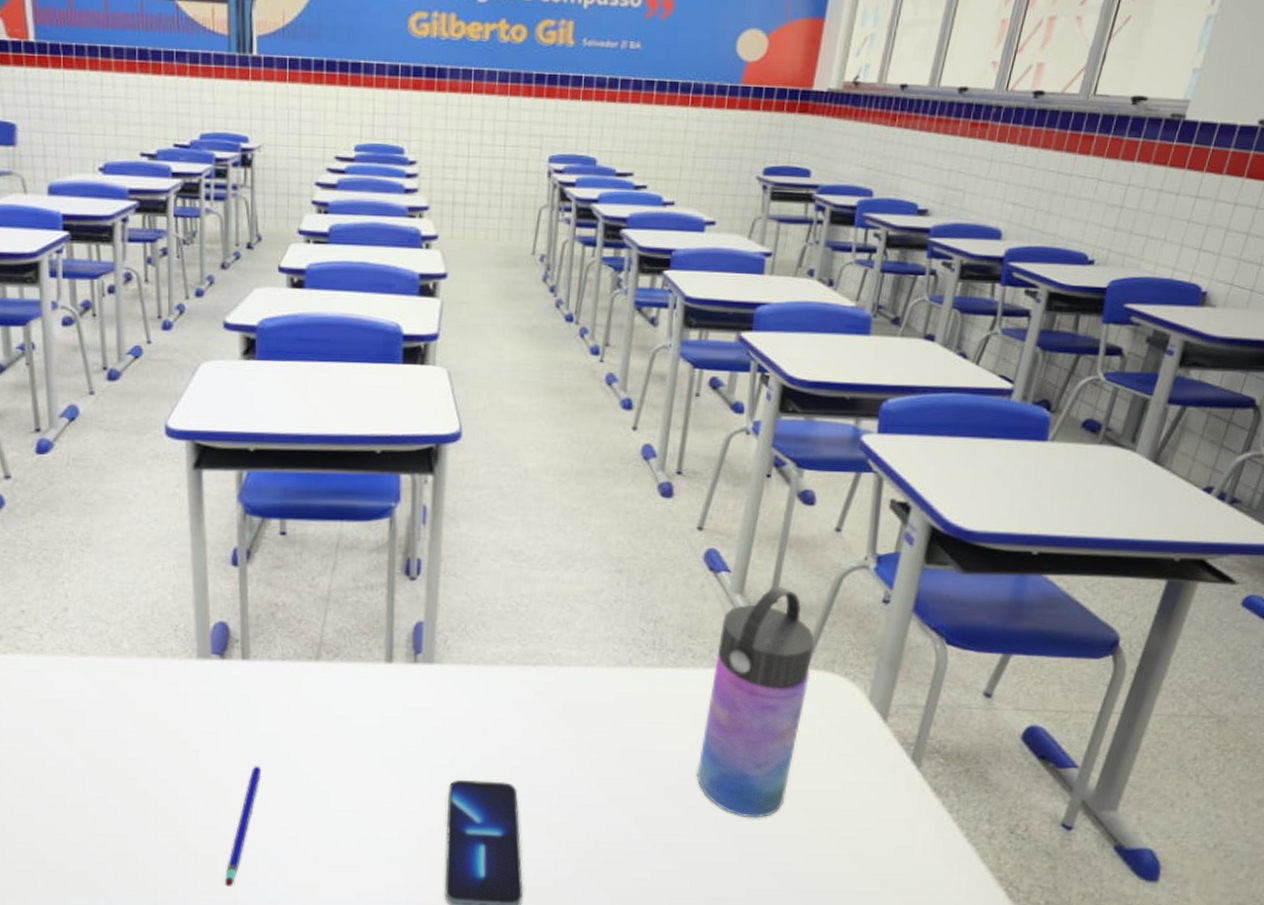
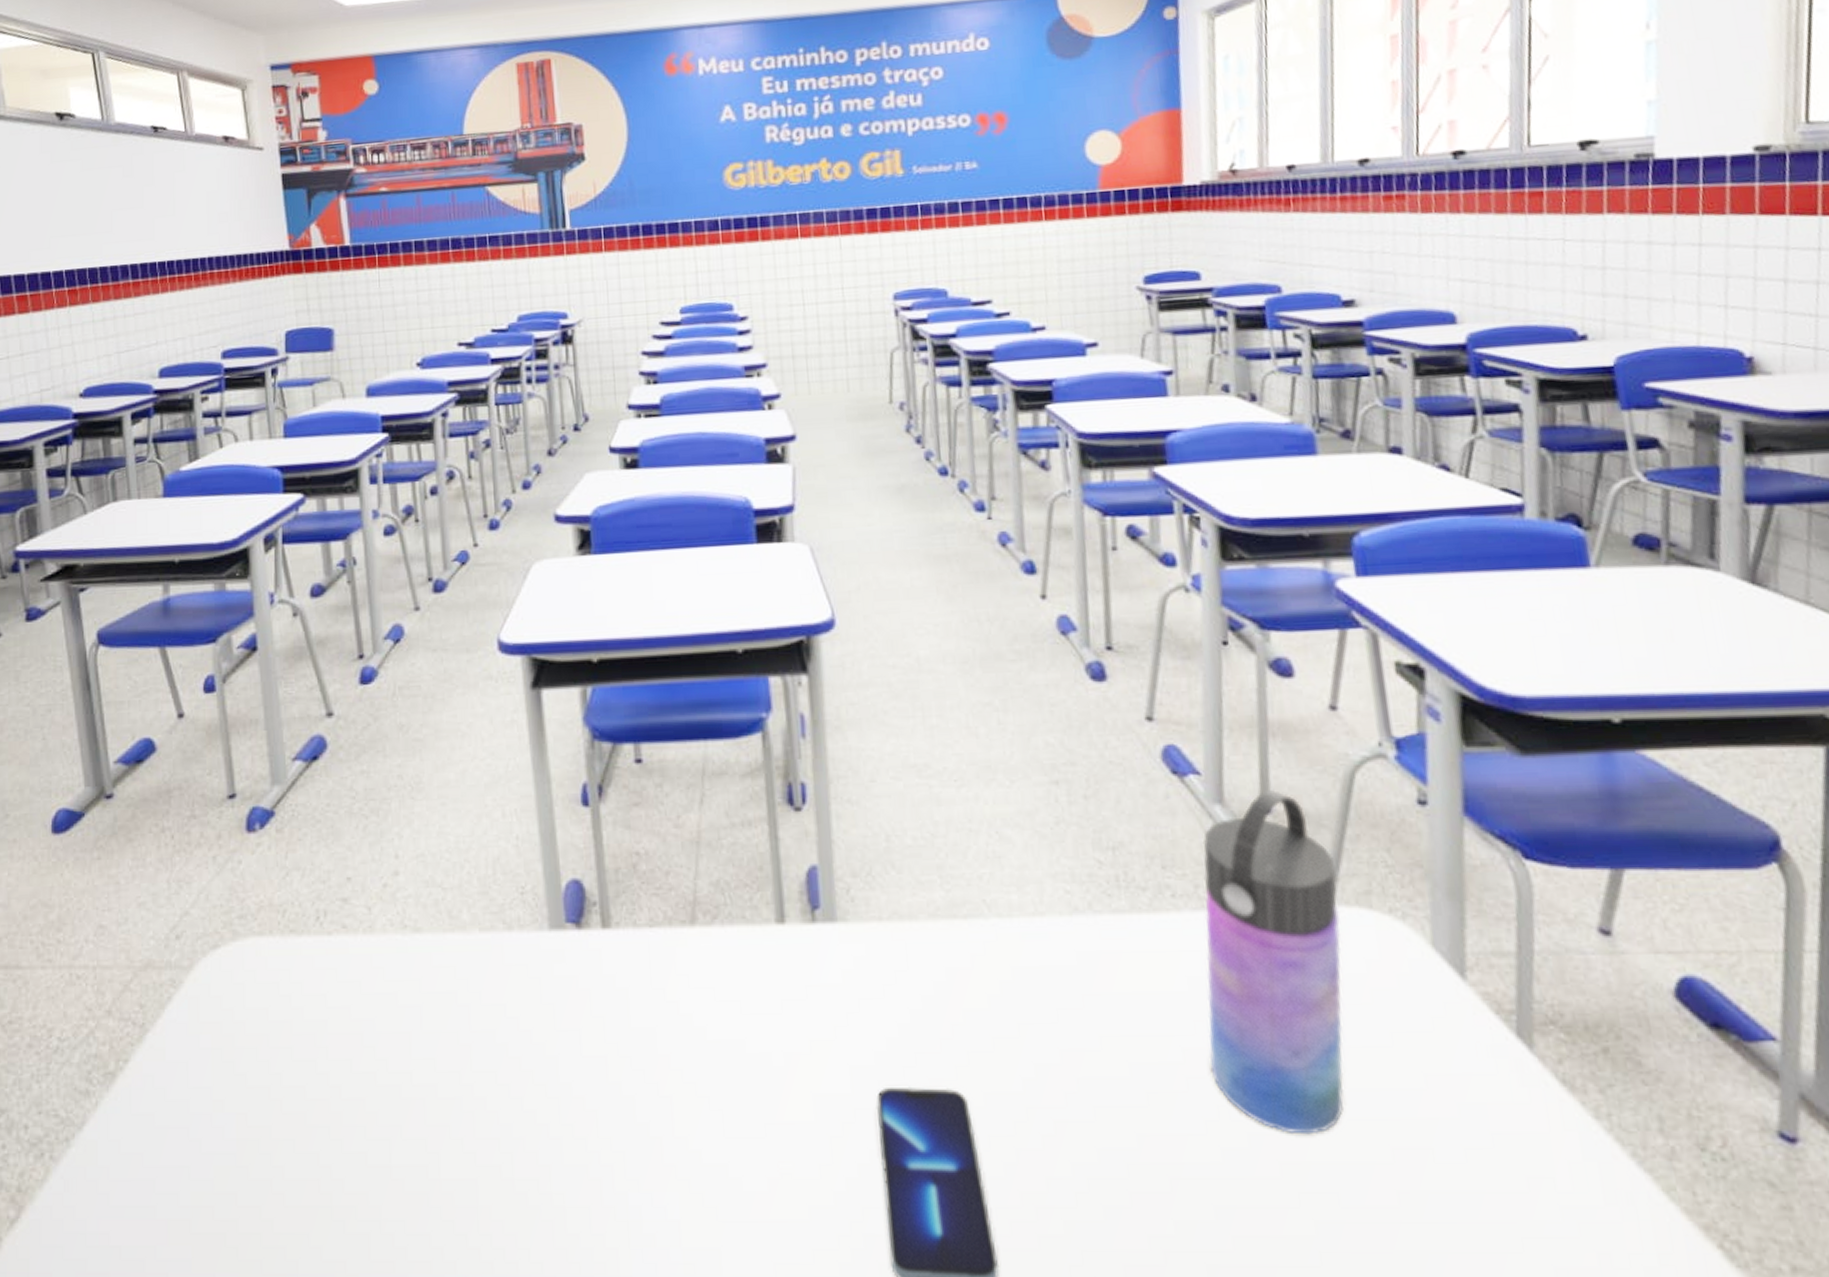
pen: present [225,766,262,887] -> none [602,1075,637,1255]

